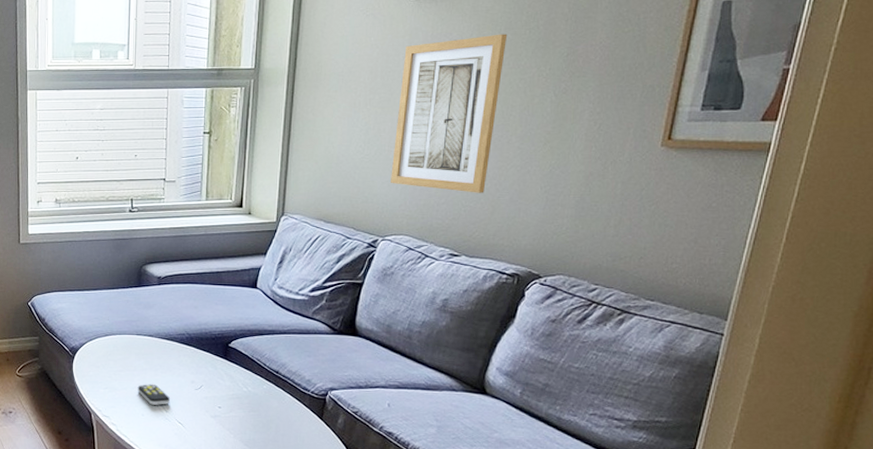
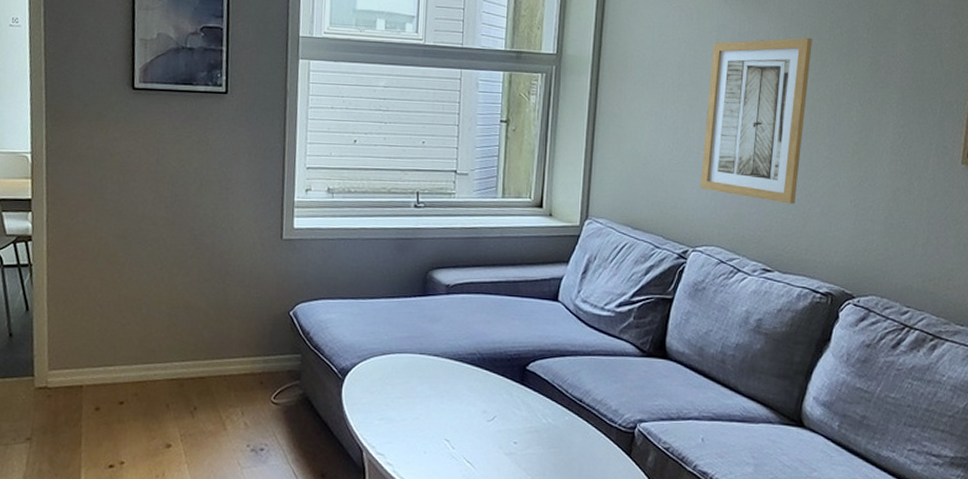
remote control: present [137,384,171,405] -> none [419,414,459,440]

